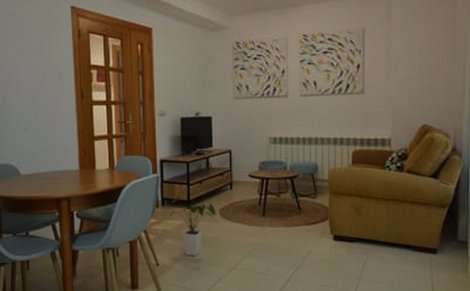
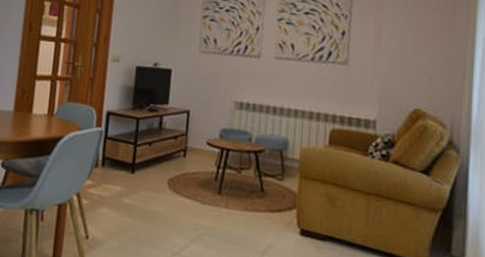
house plant: present [169,196,216,257] -> none [108,157,164,234]

